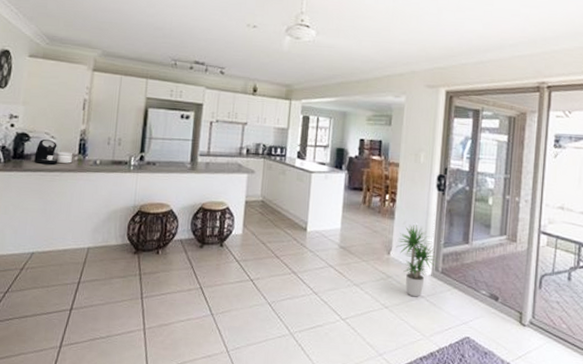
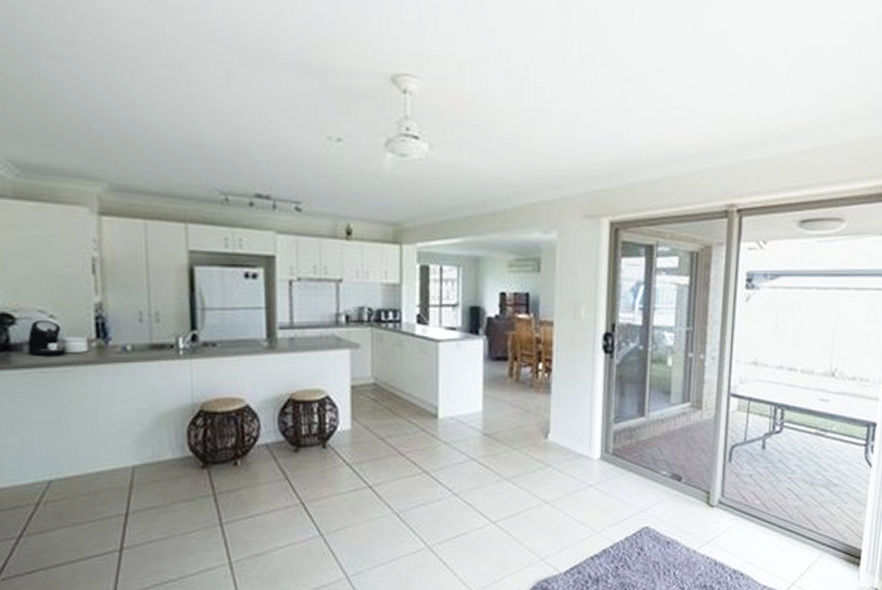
potted plant: present [396,224,438,297] -> none [554,398,608,487]

